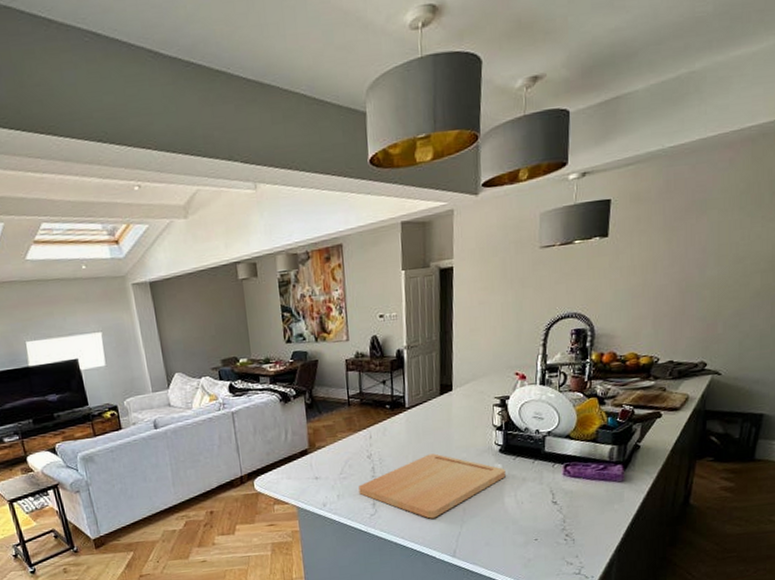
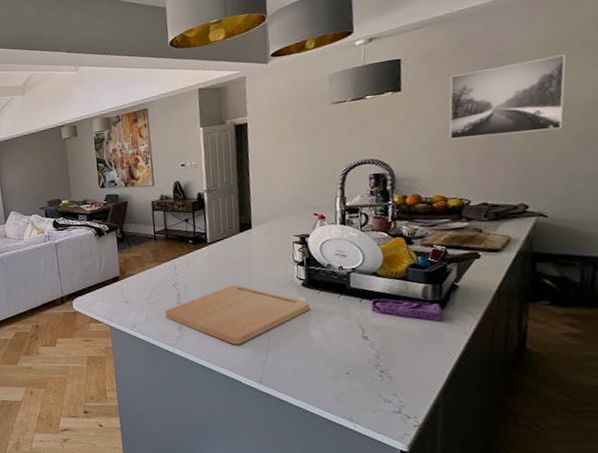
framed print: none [647,205,756,293] -> present [449,55,566,140]

